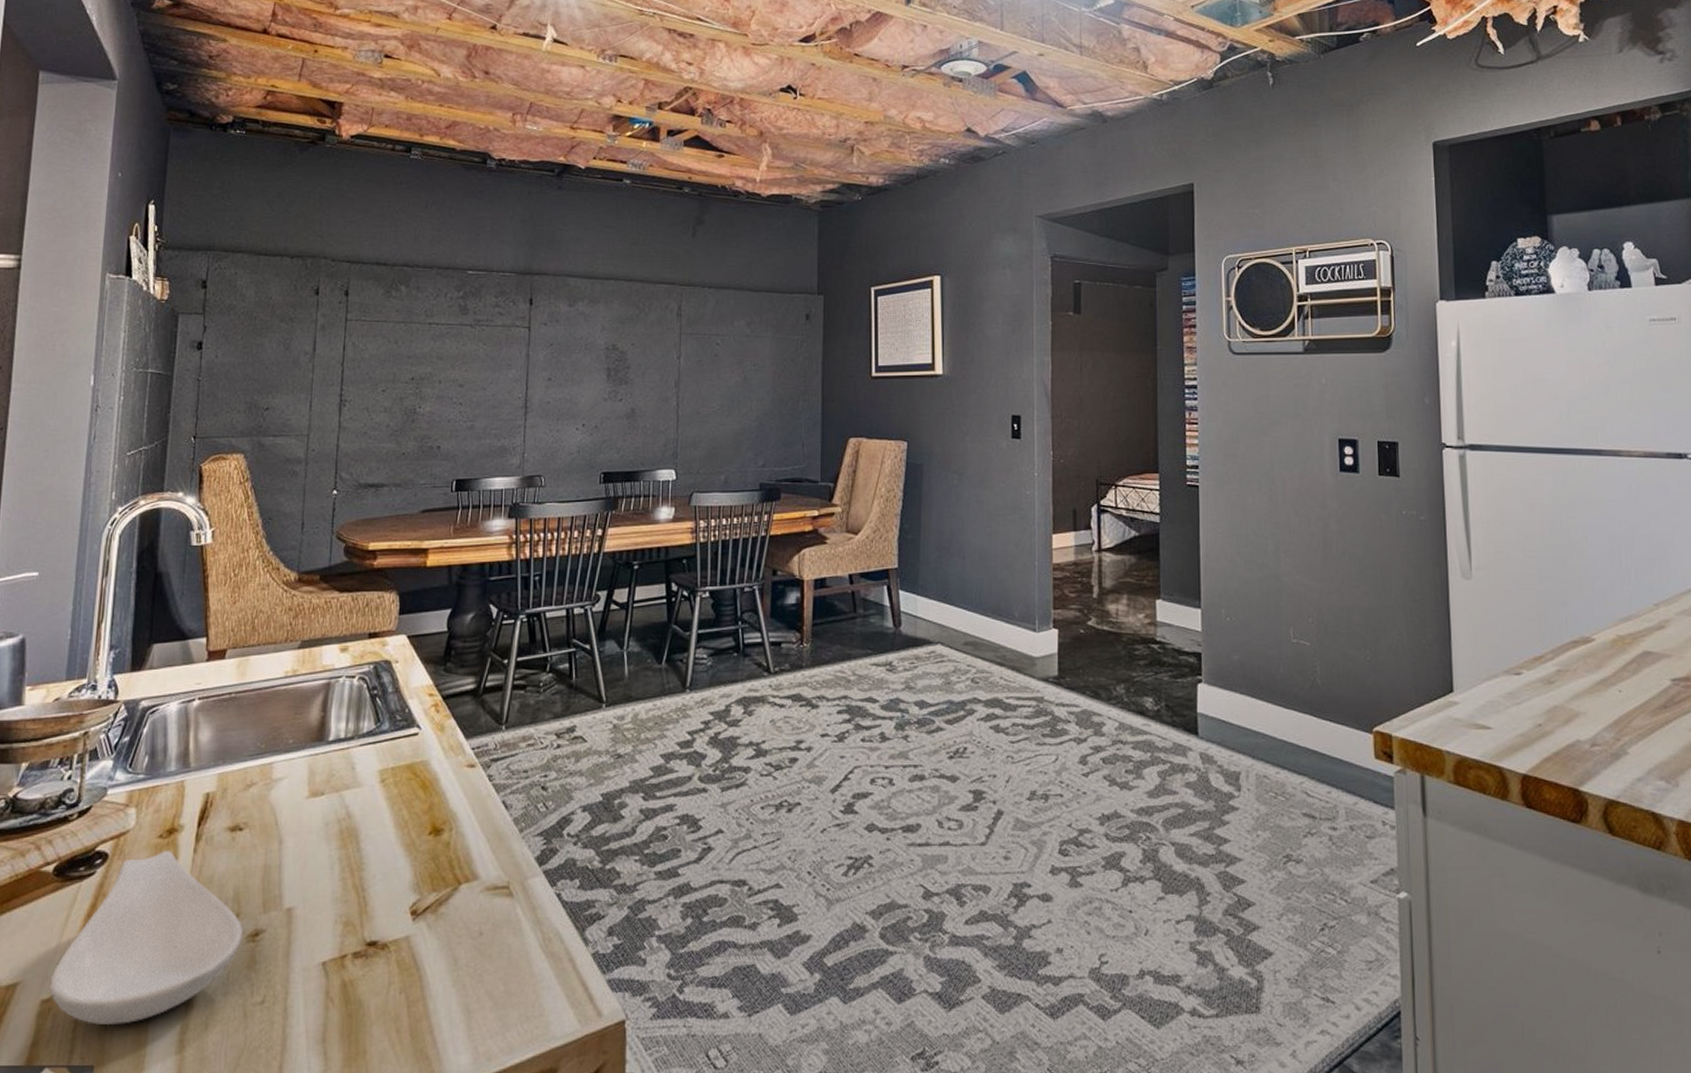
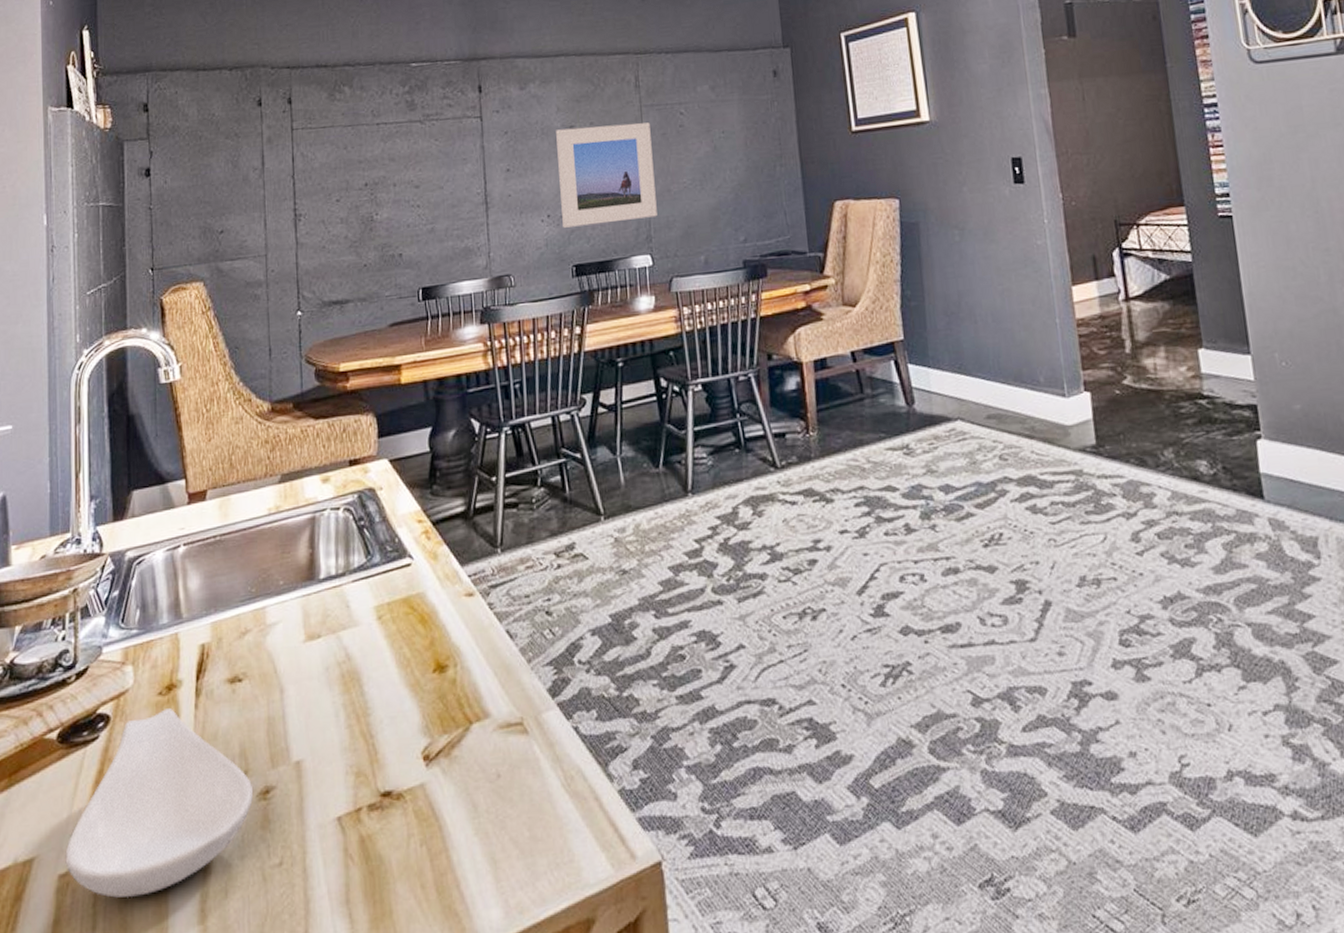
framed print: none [596,347,687,437] -> present [556,122,657,228]

